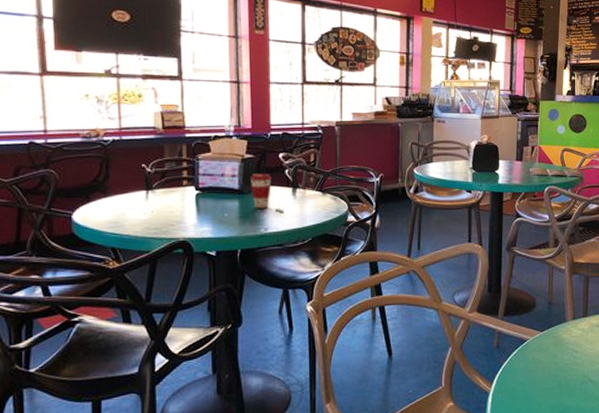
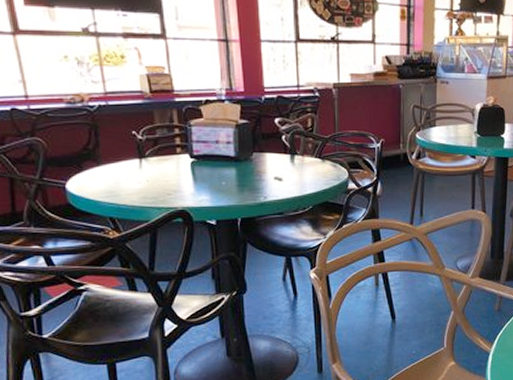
coffee cup: present [251,174,272,209] -> none [246,140,269,176]

